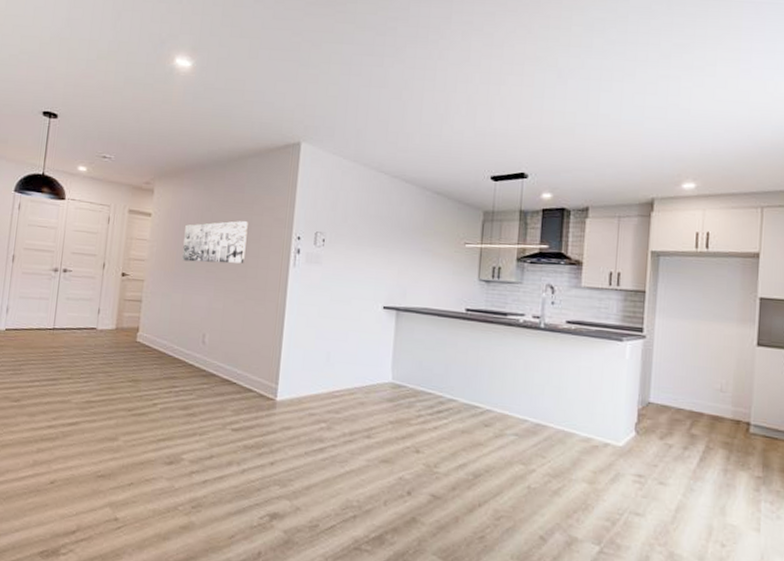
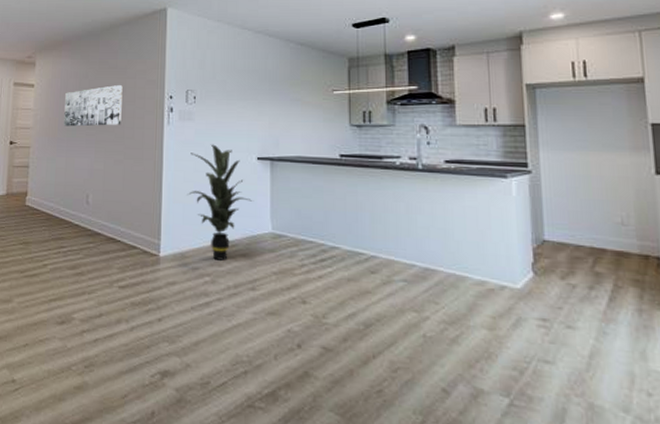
indoor plant: none [308,290,376,408] -> present [187,144,253,261]

